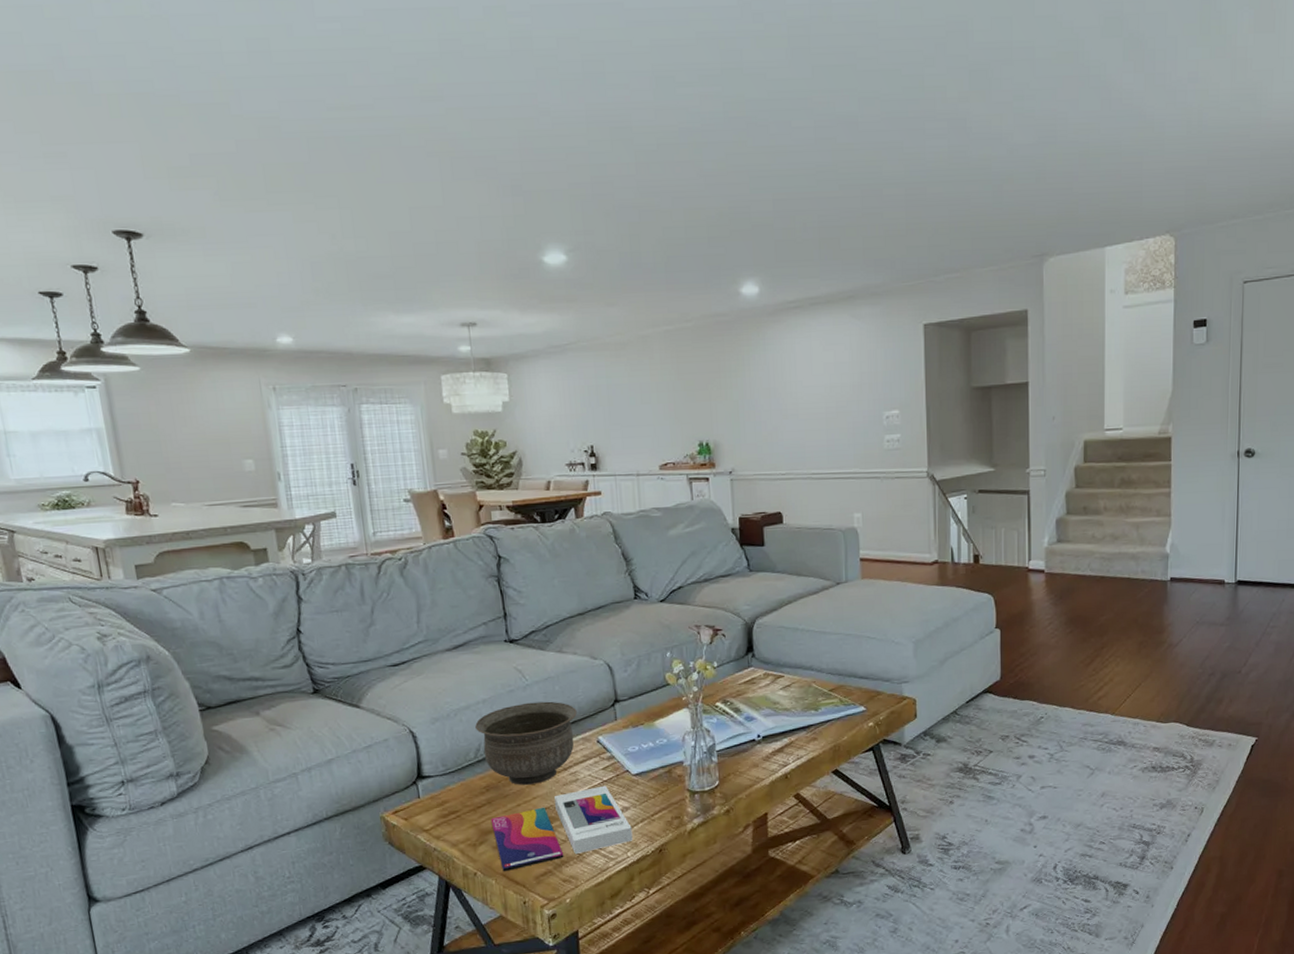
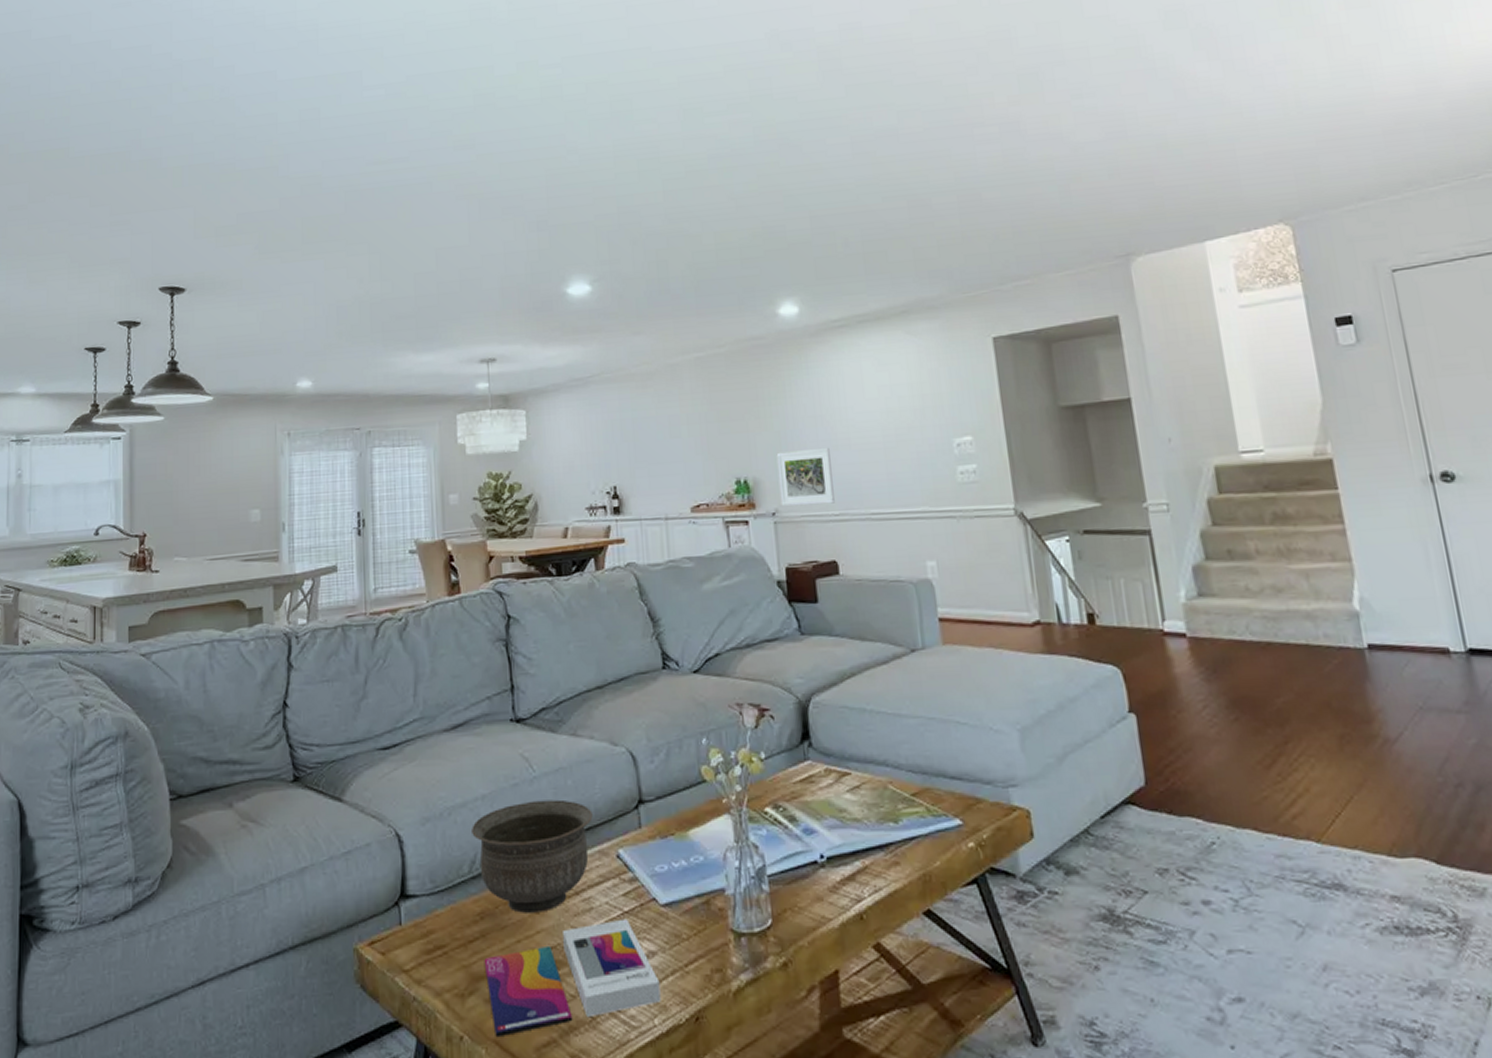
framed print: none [734,416,782,466] -> present [776,447,835,507]

